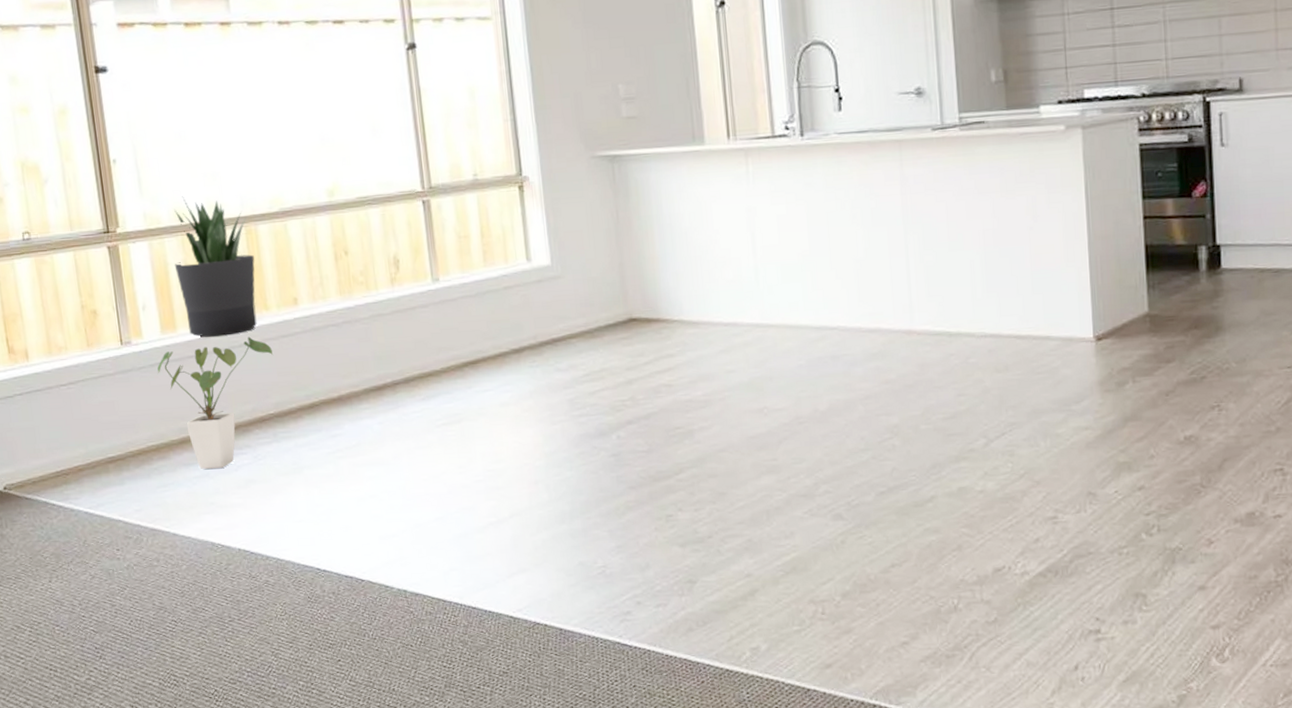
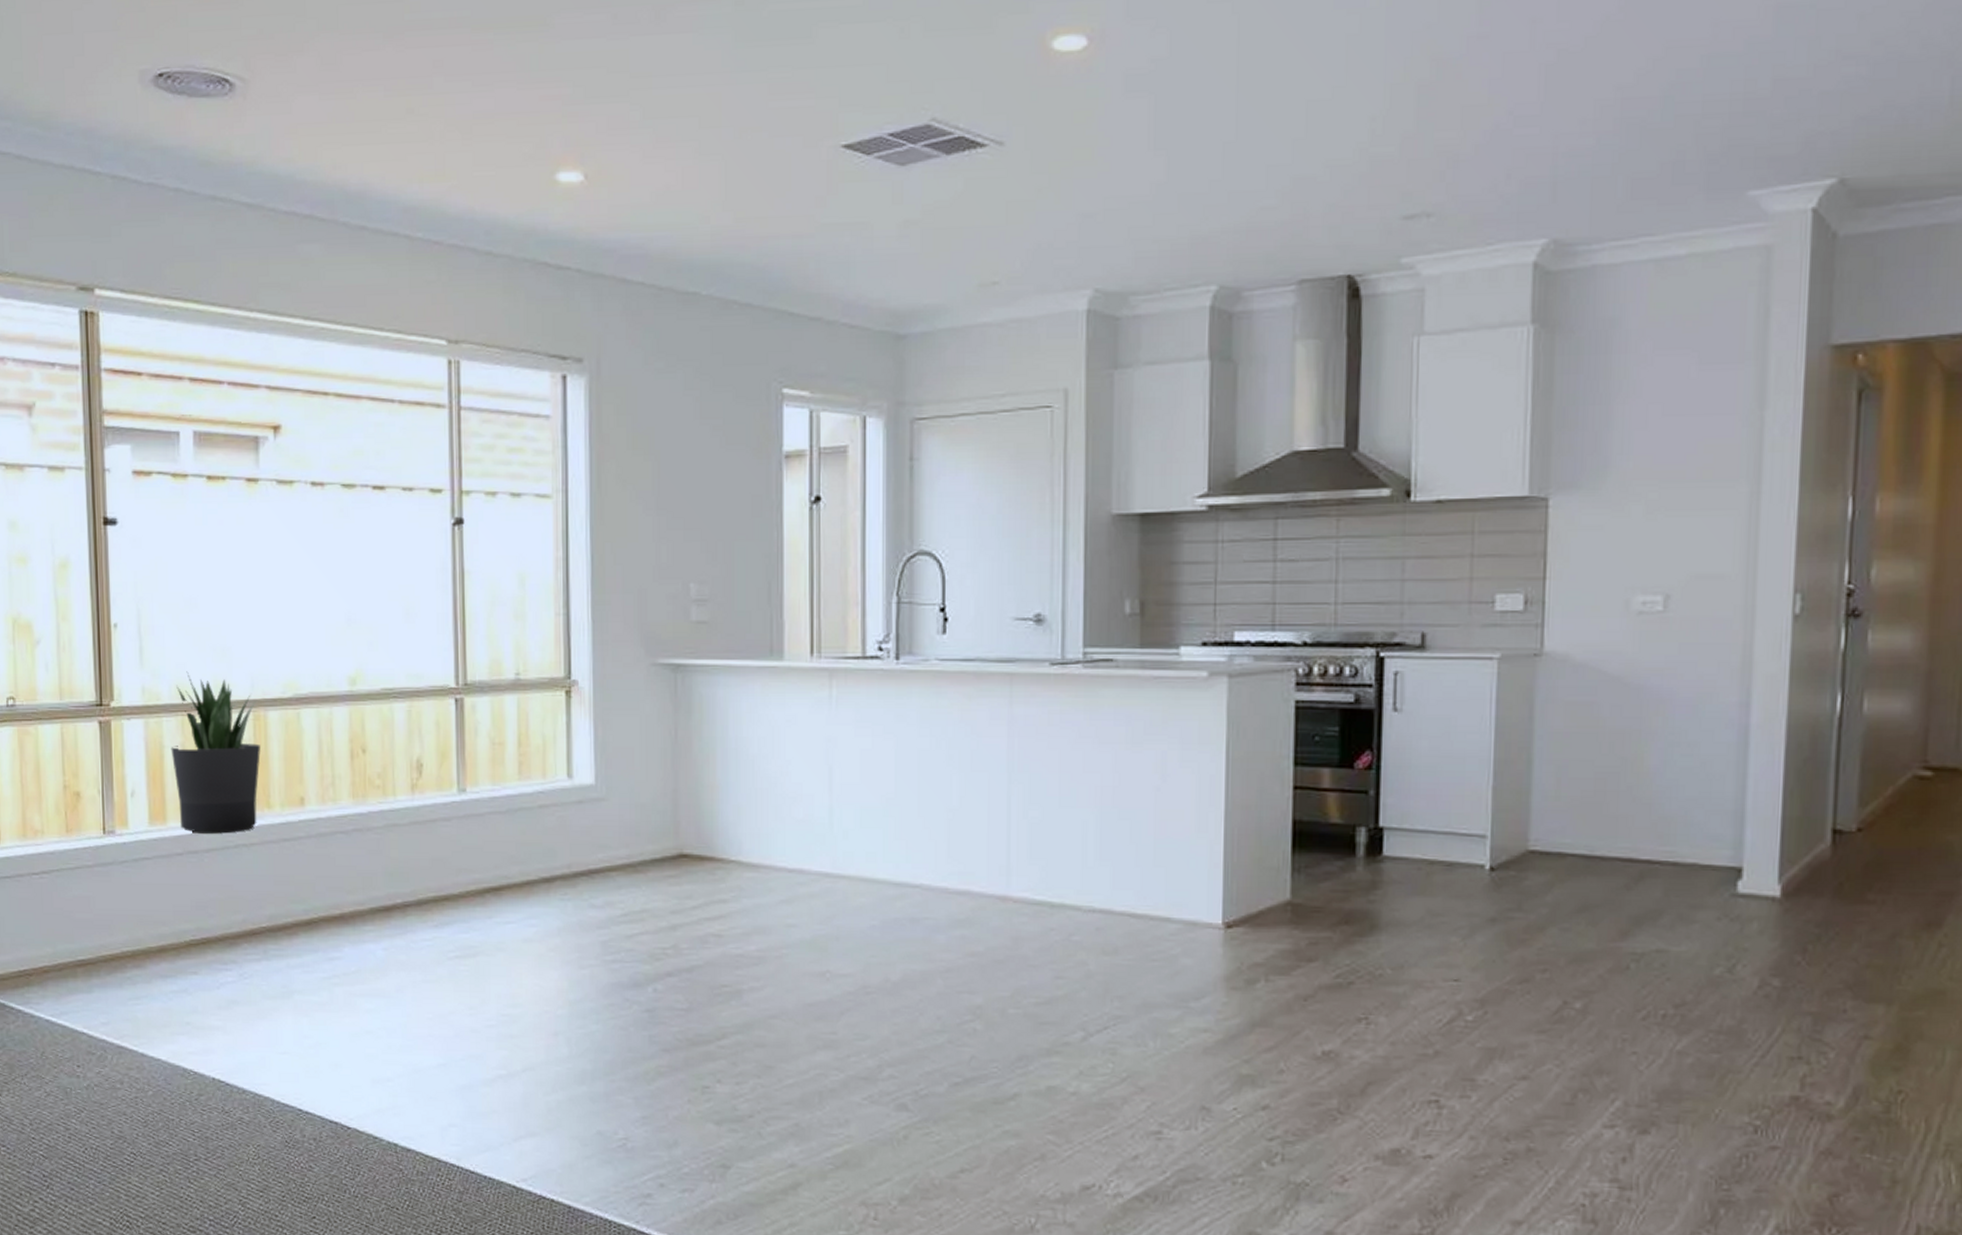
house plant: present [157,336,273,470] -> none [141,837,271,985]

